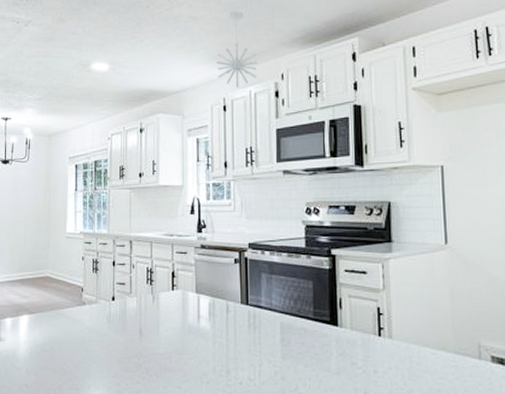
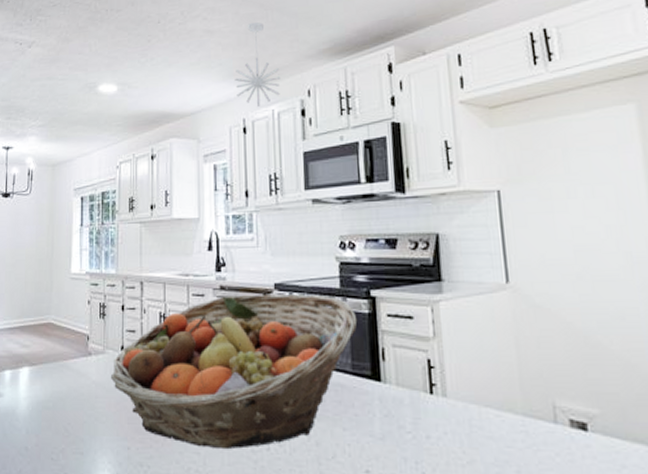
fruit basket: none [103,251,320,384] -> present [111,293,358,450]

